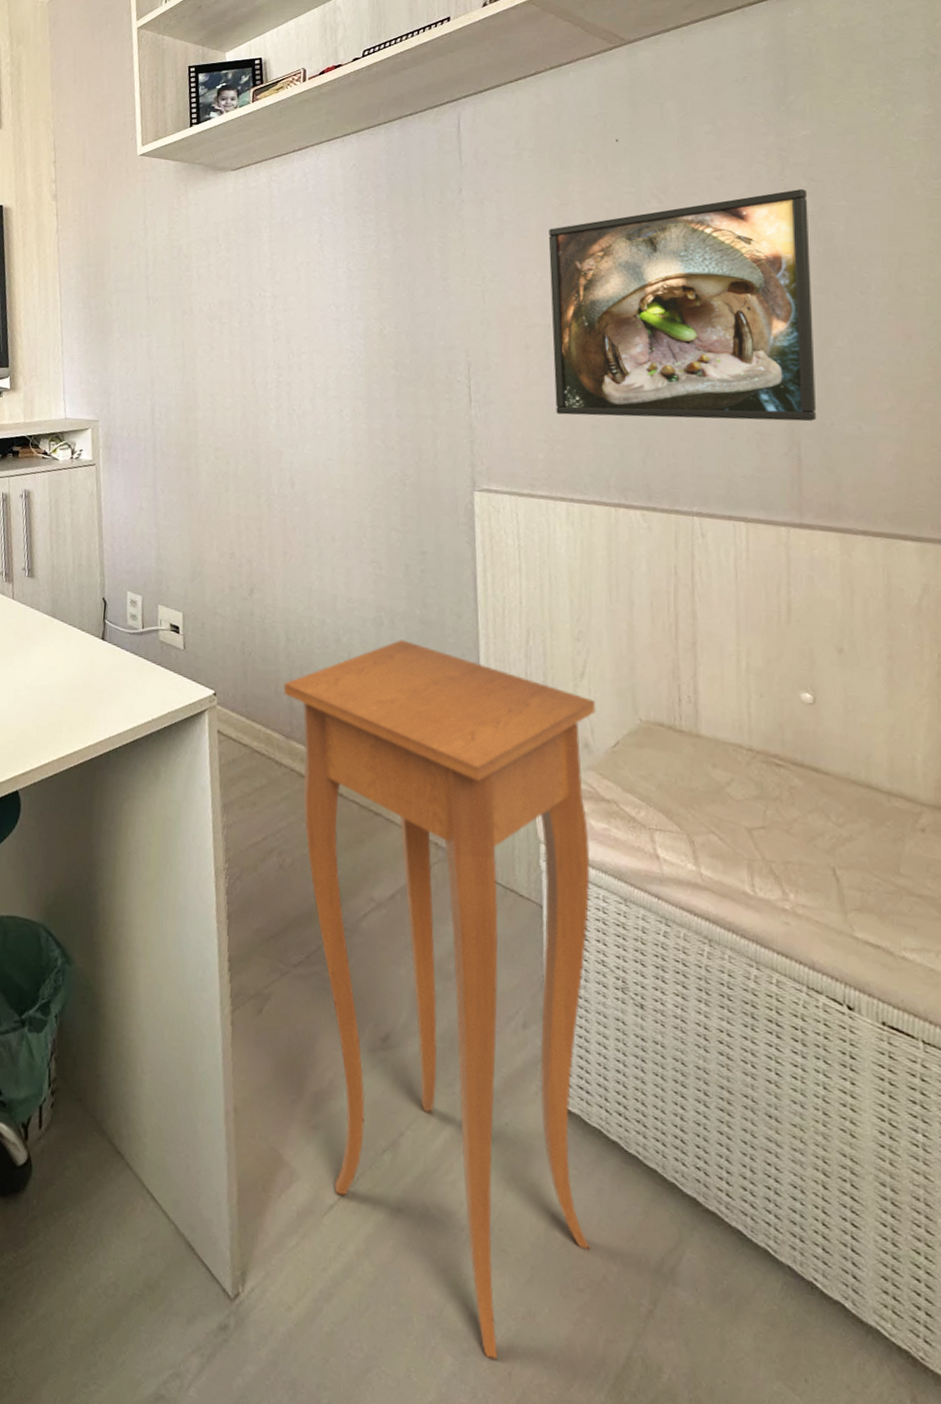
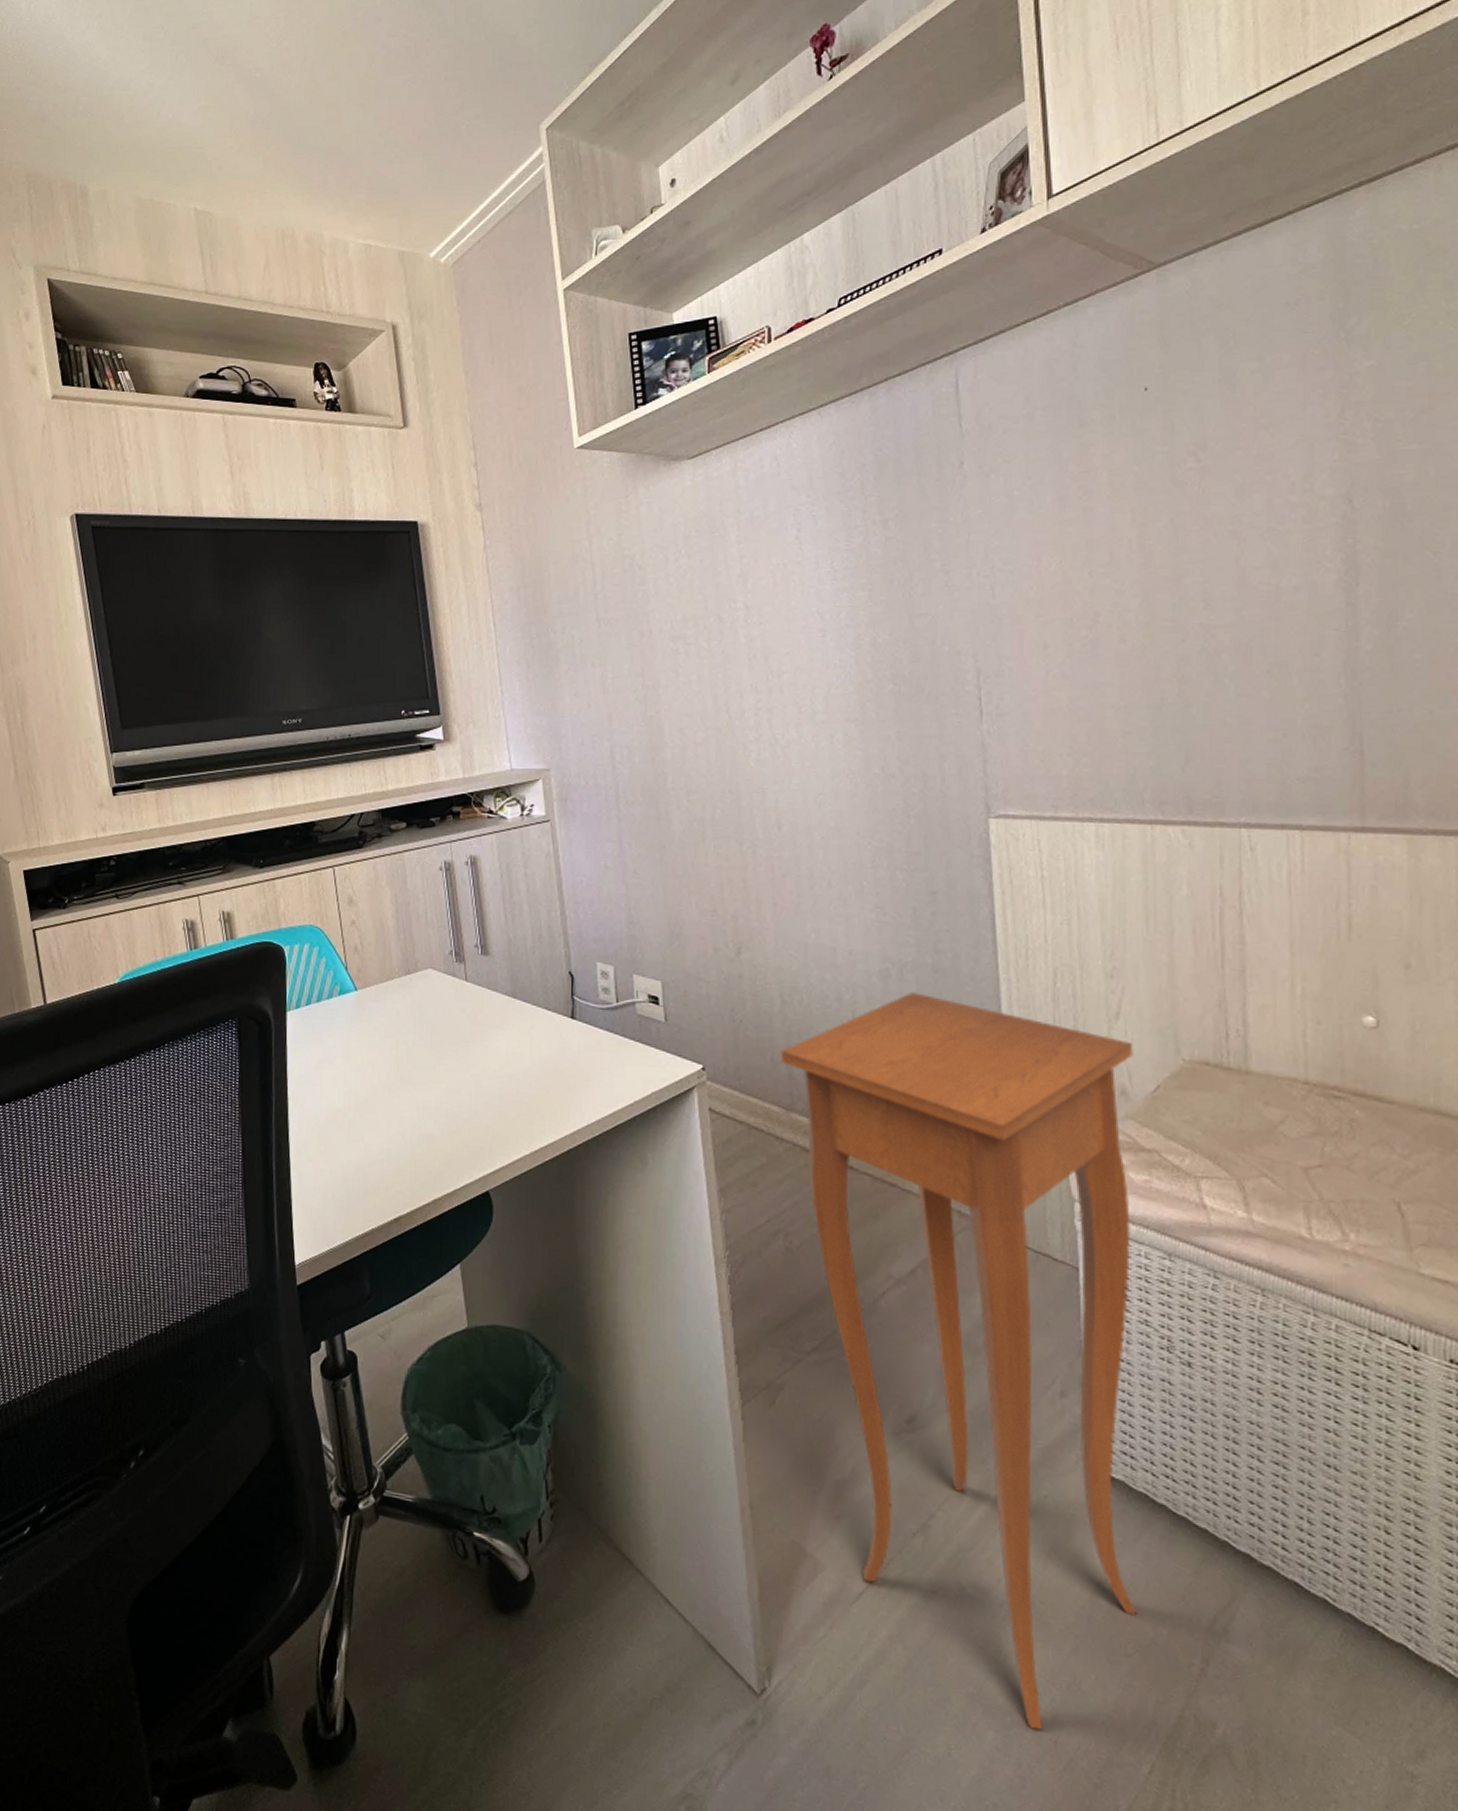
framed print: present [548,189,817,422] -> none [1067,433,1382,722]

